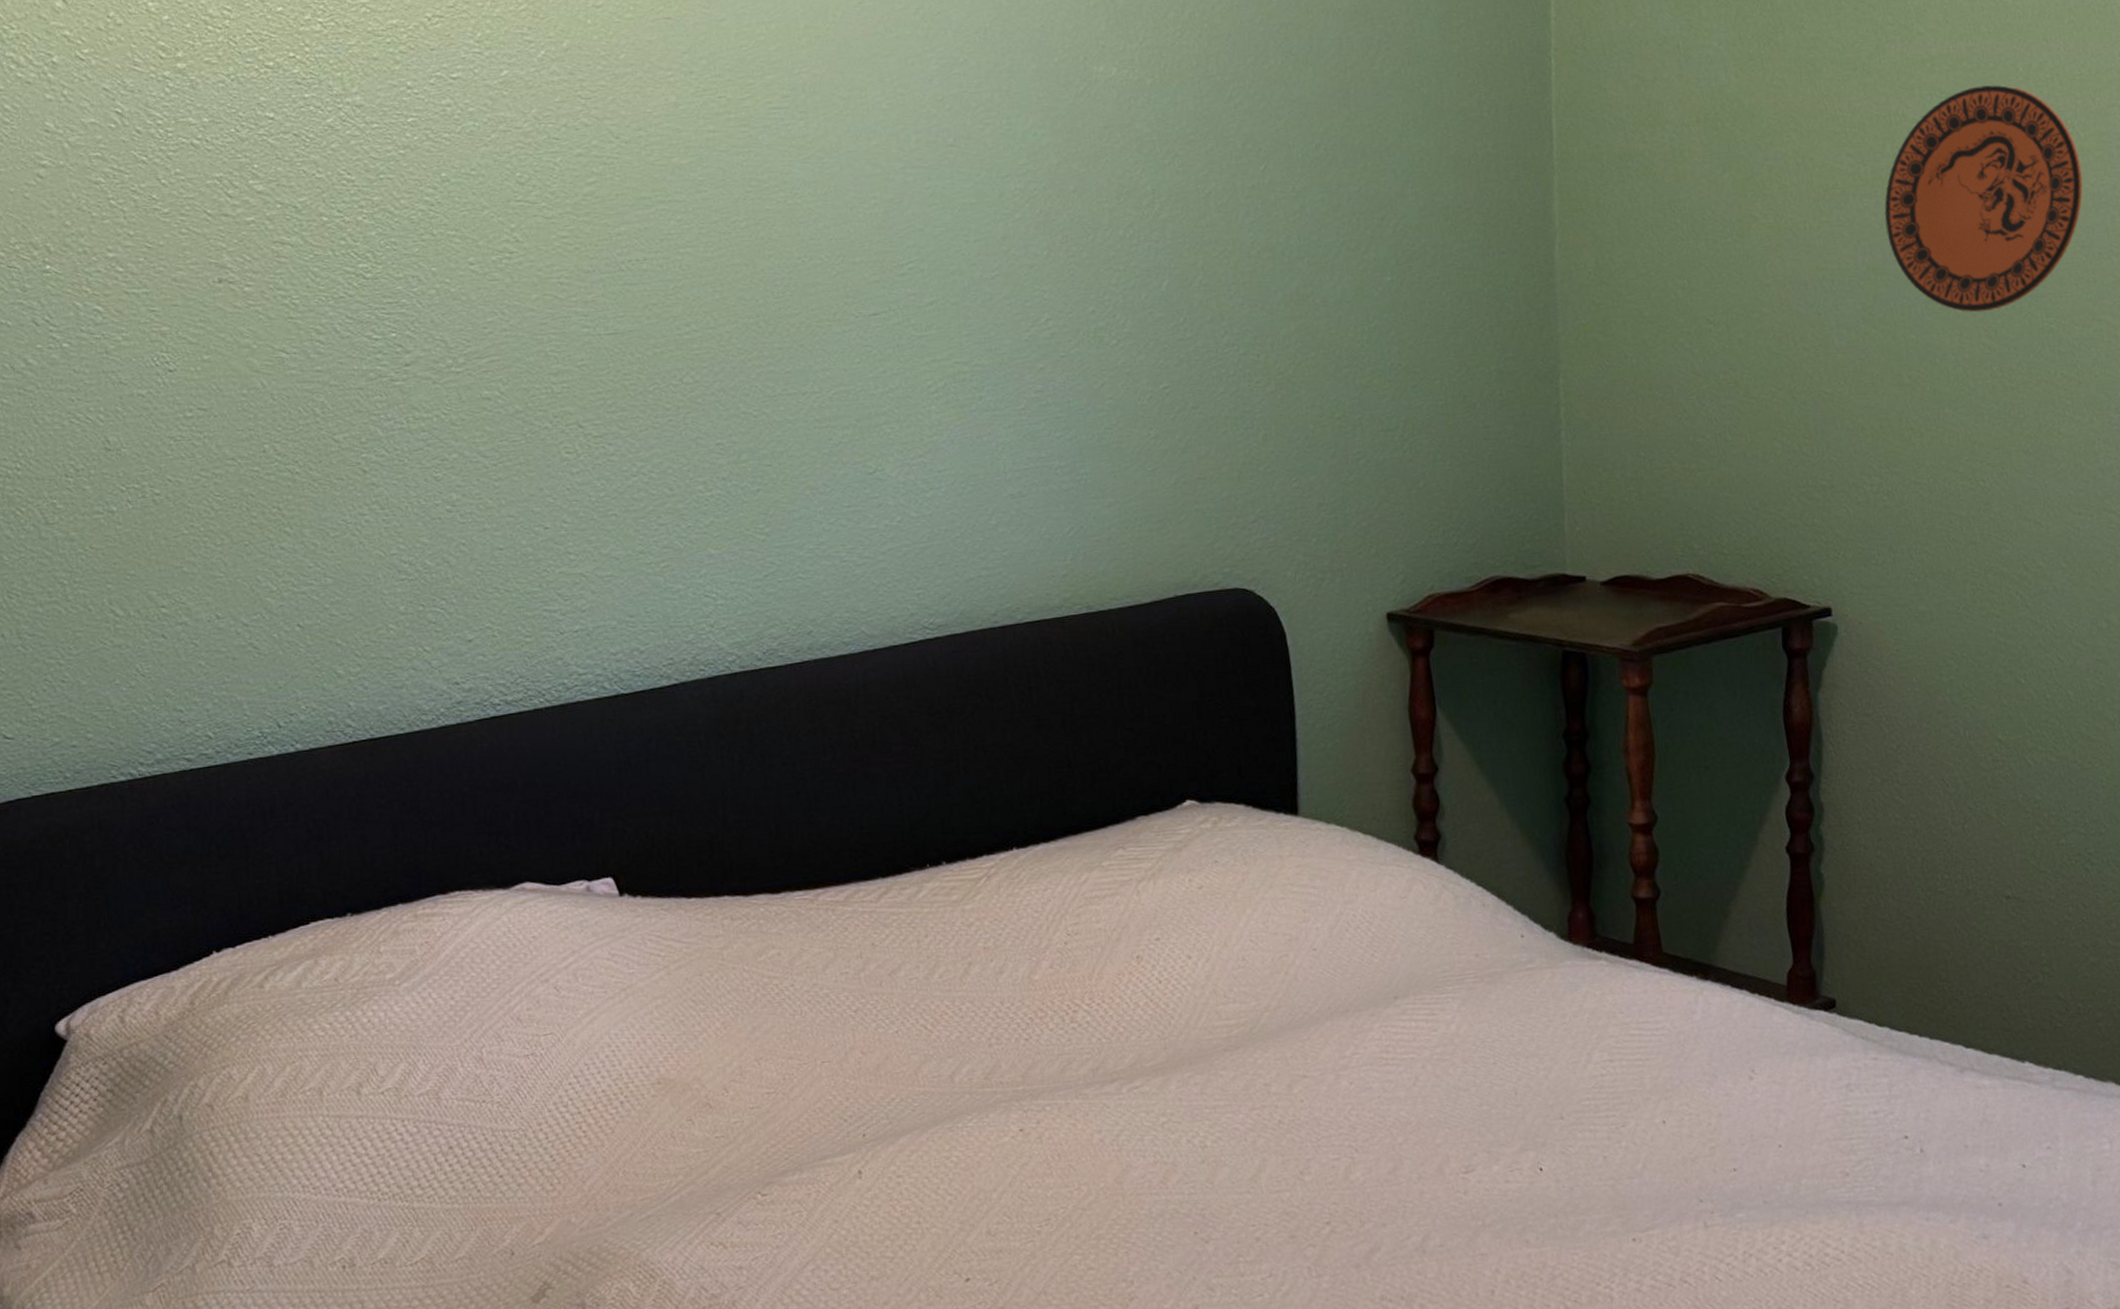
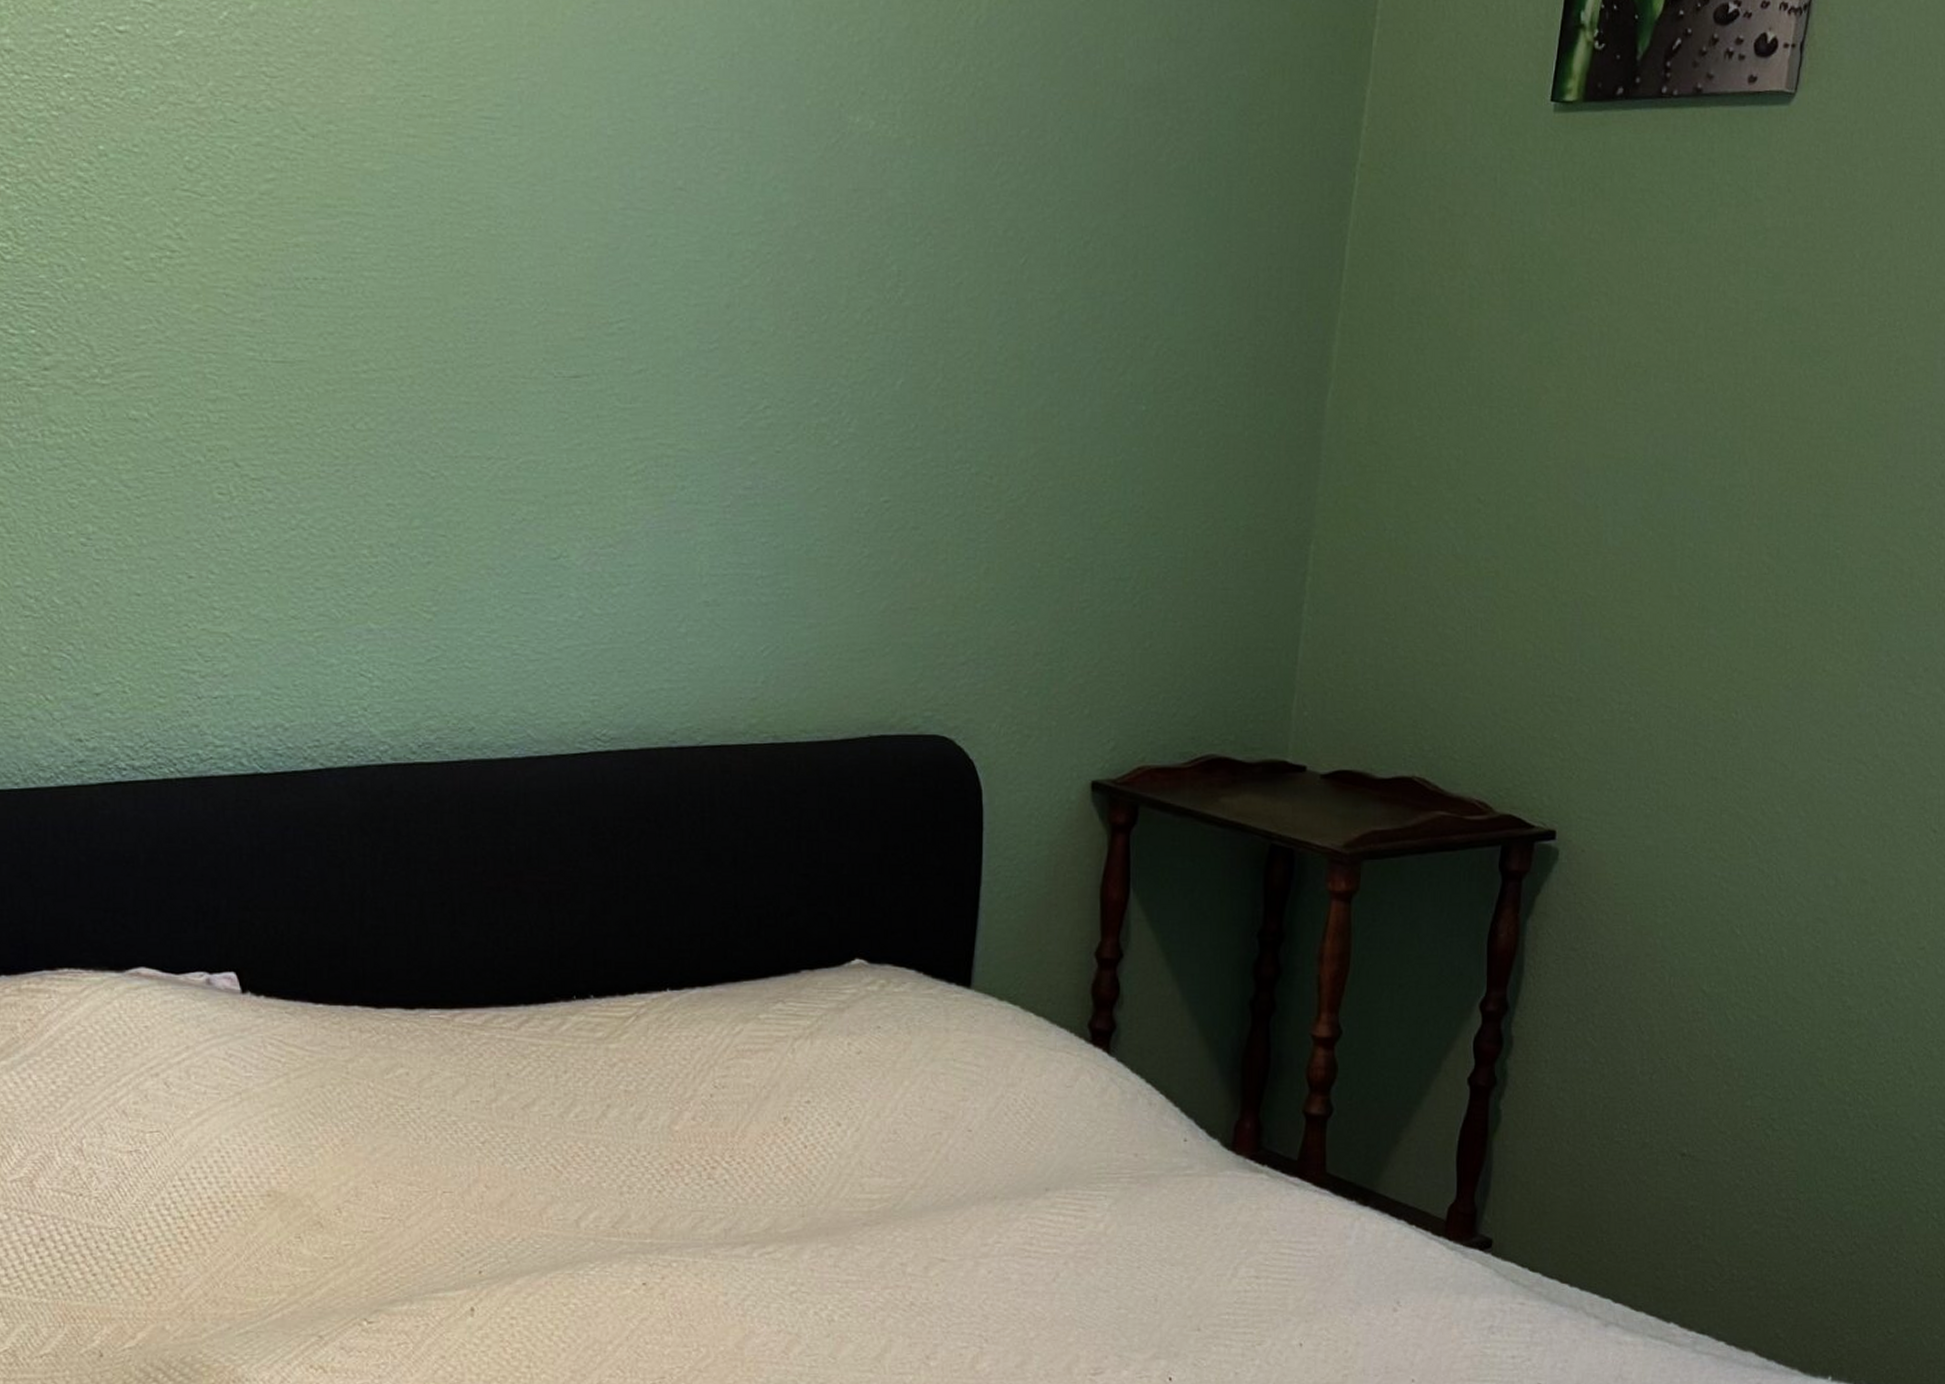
decorative plate: present [1884,85,2083,313] -> none [1683,269,1902,527]

